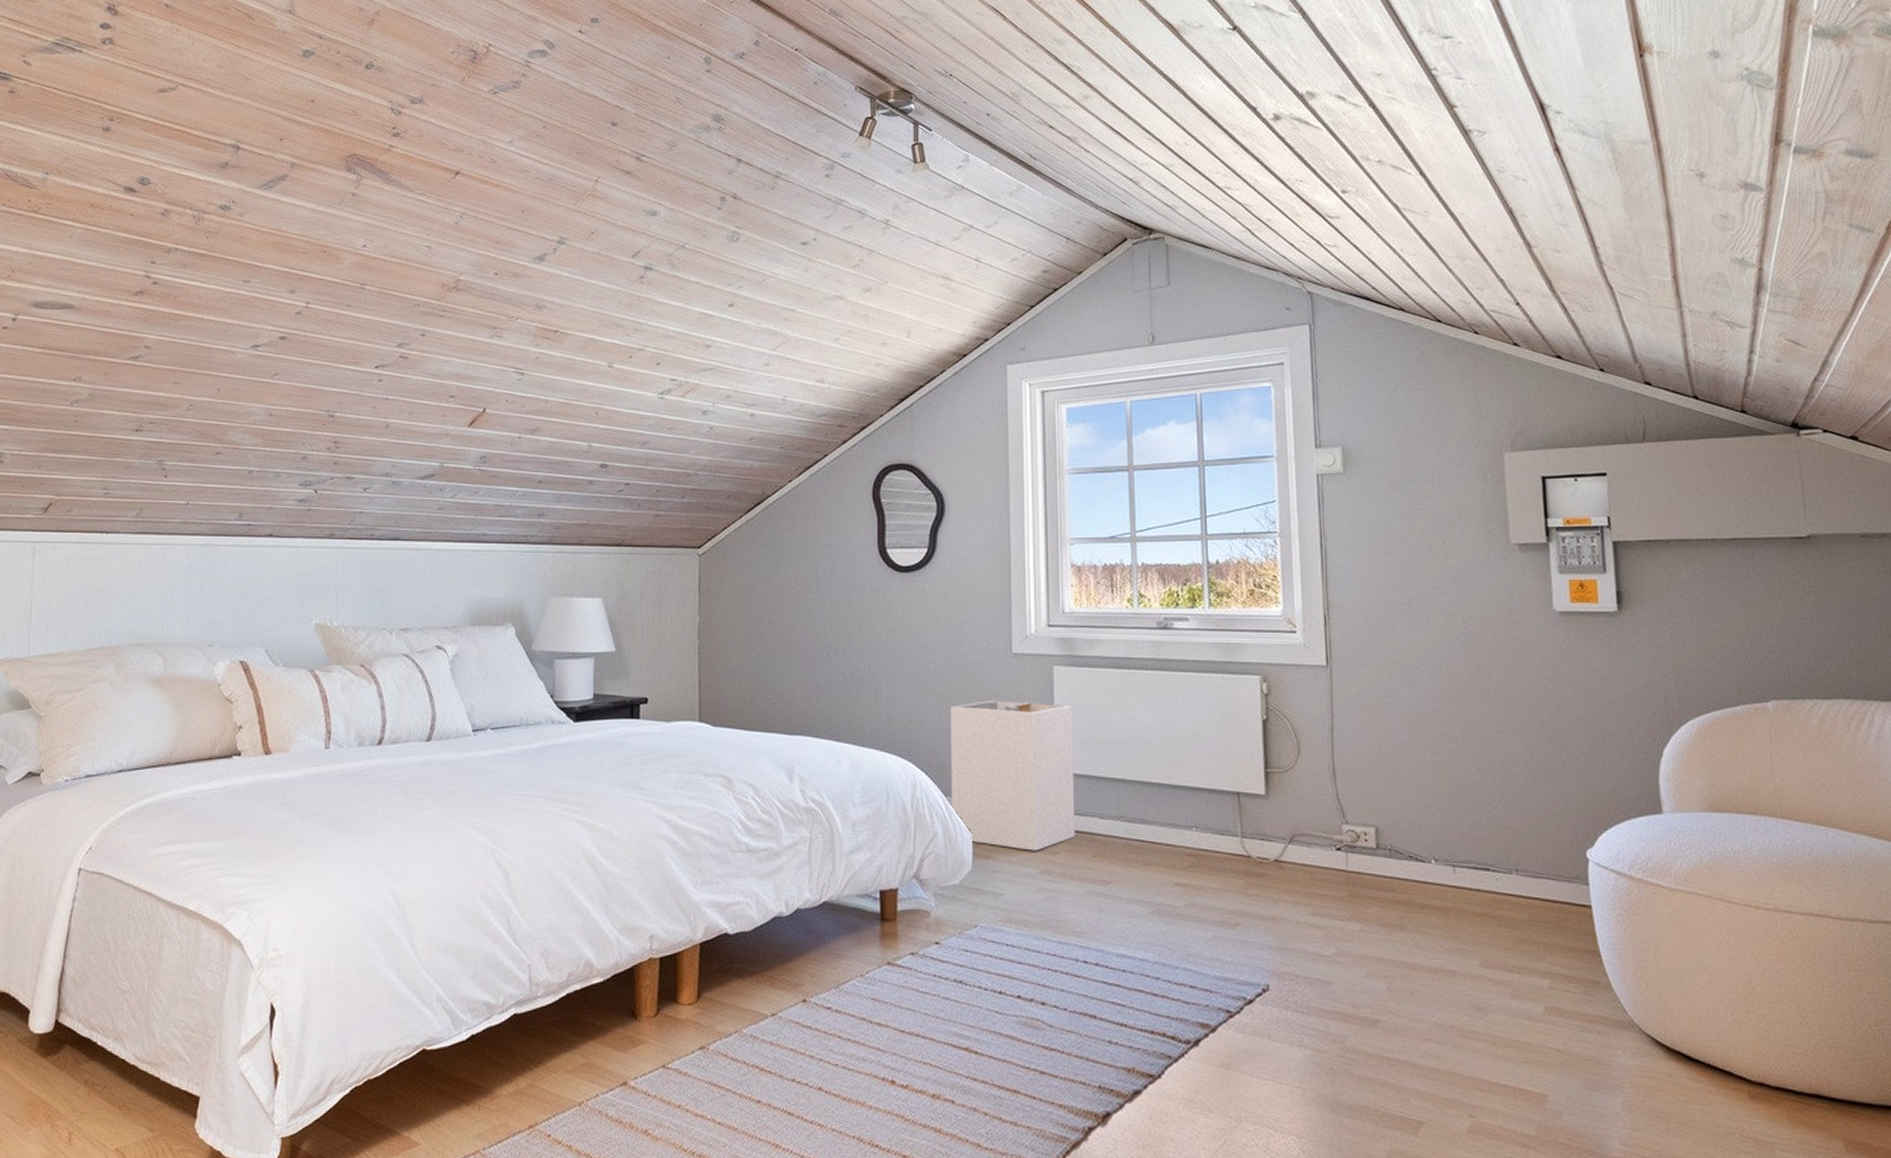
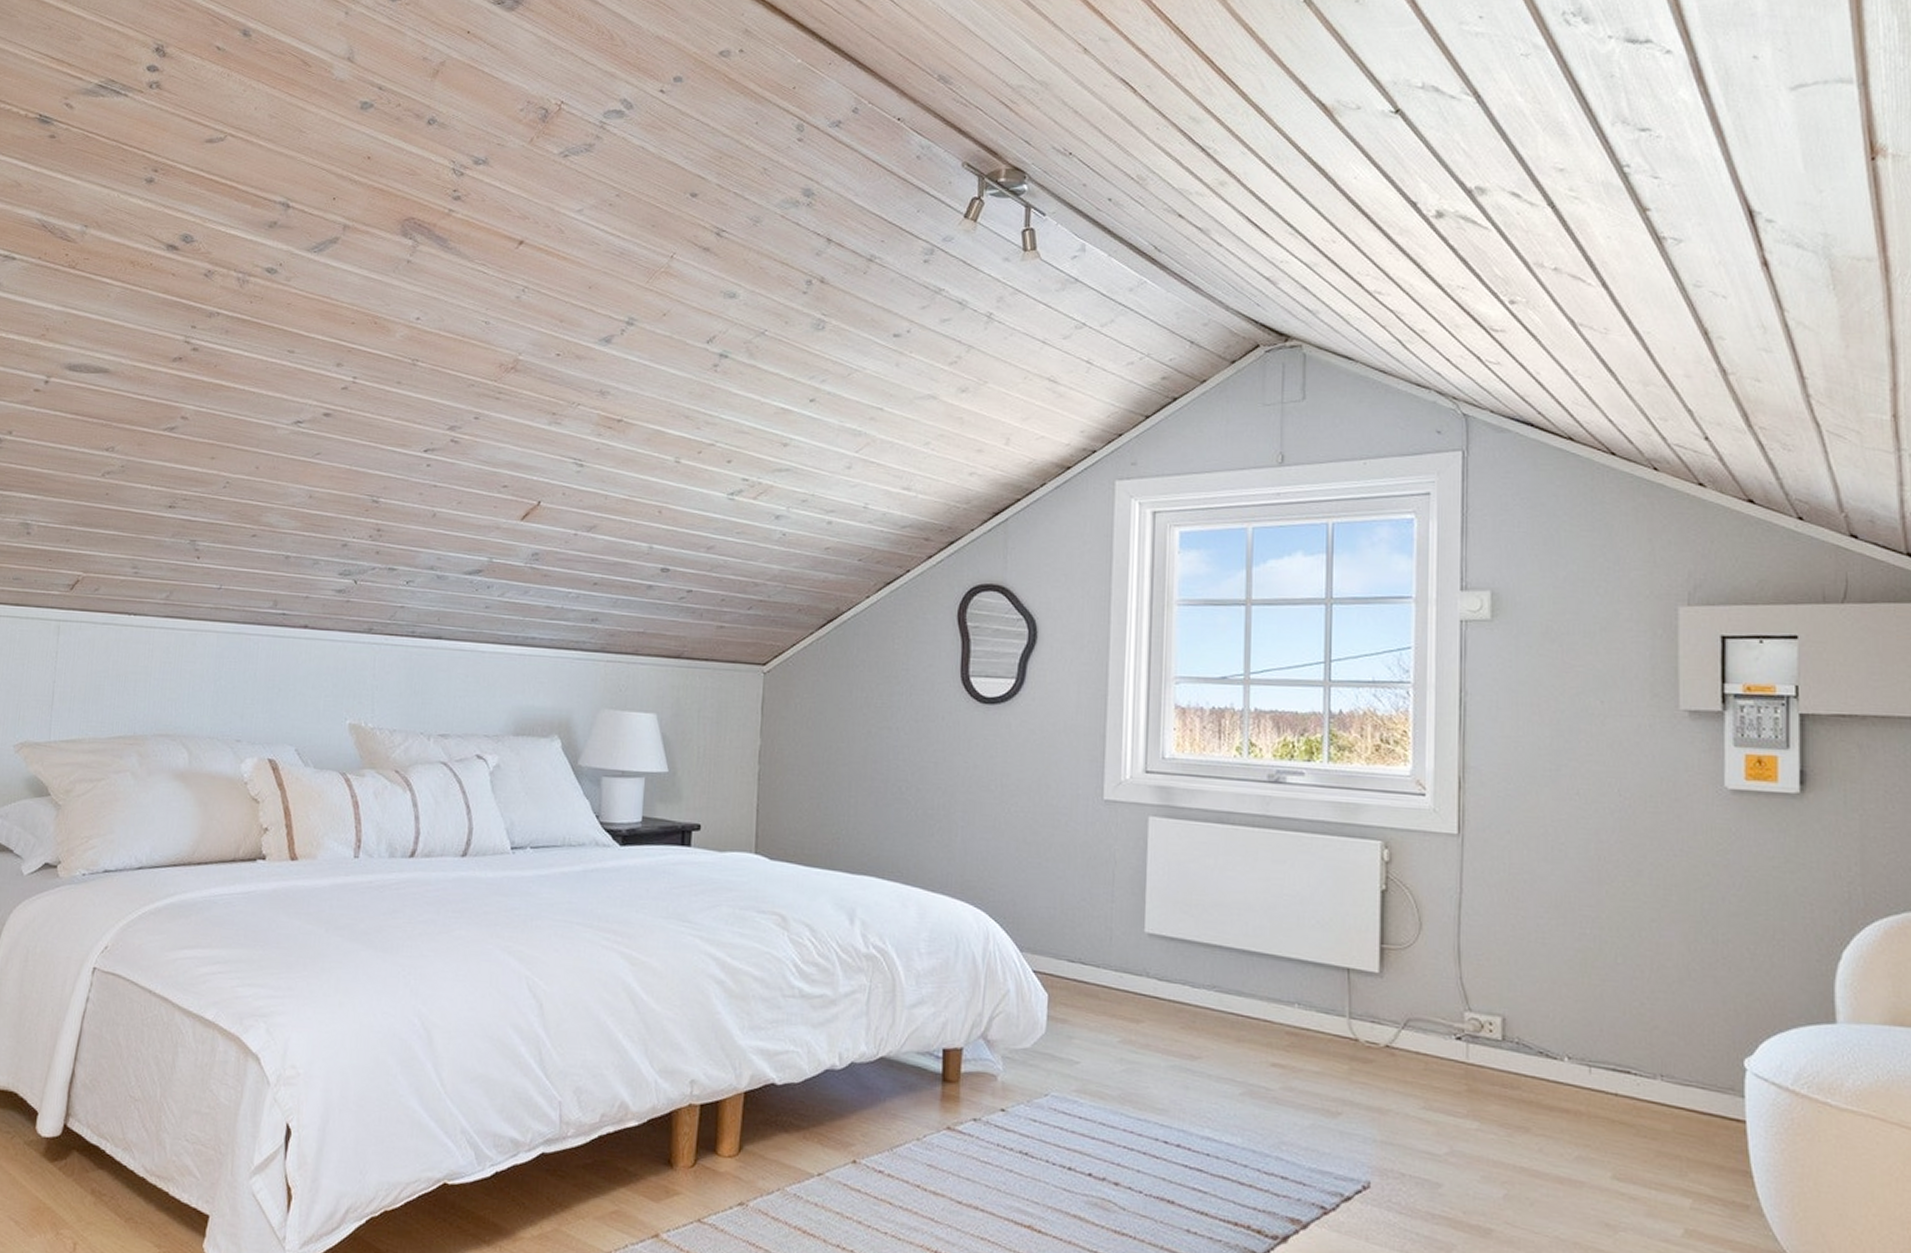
laundry hamper: present [951,699,1076,851] -> none [1027,849,1168,1018]

